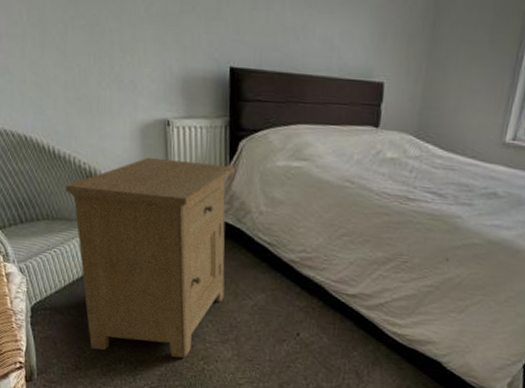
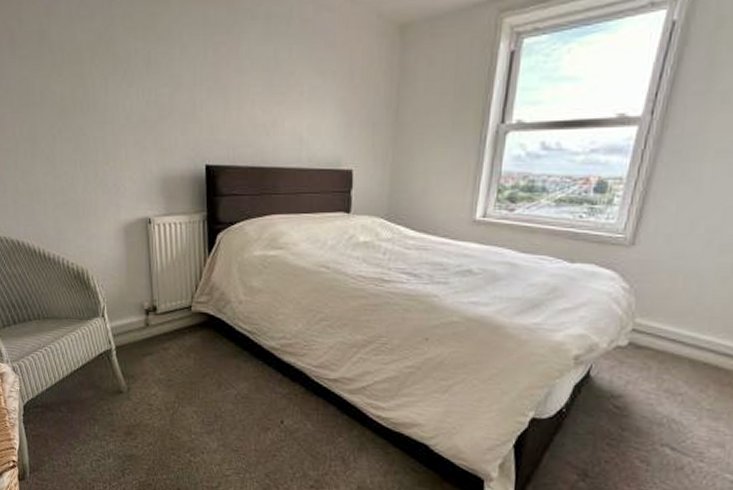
nightstand: present [65,157,235,358] -> none [54,254,213,451]

